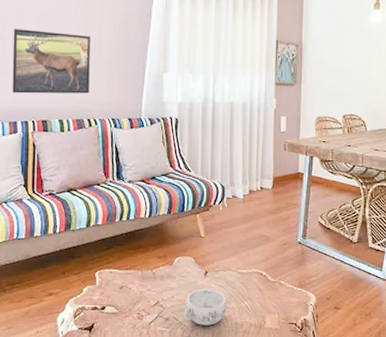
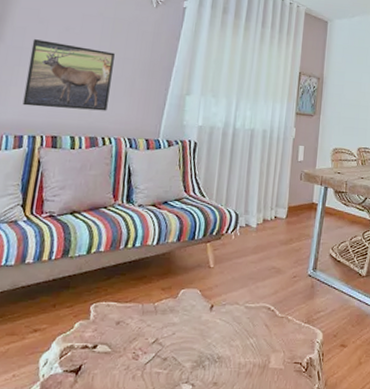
decorative bowl: present [182,289,227,326] -> none [182,324,231,366]

